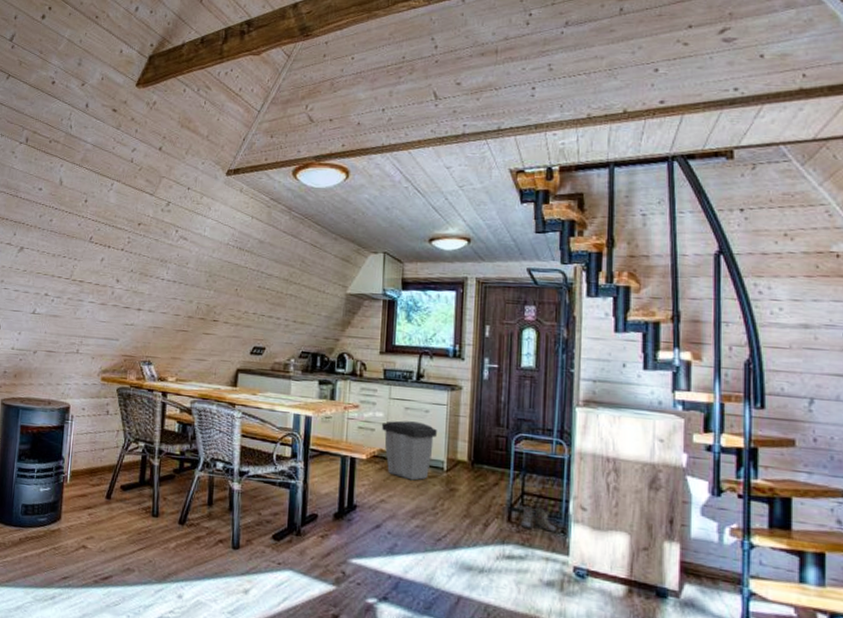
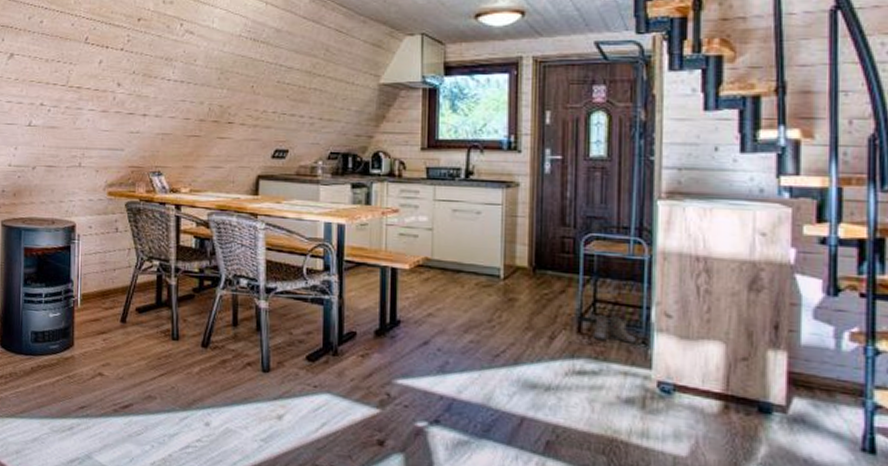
trash can: present [382,420,437,481] -> none [427,224,491,291]

